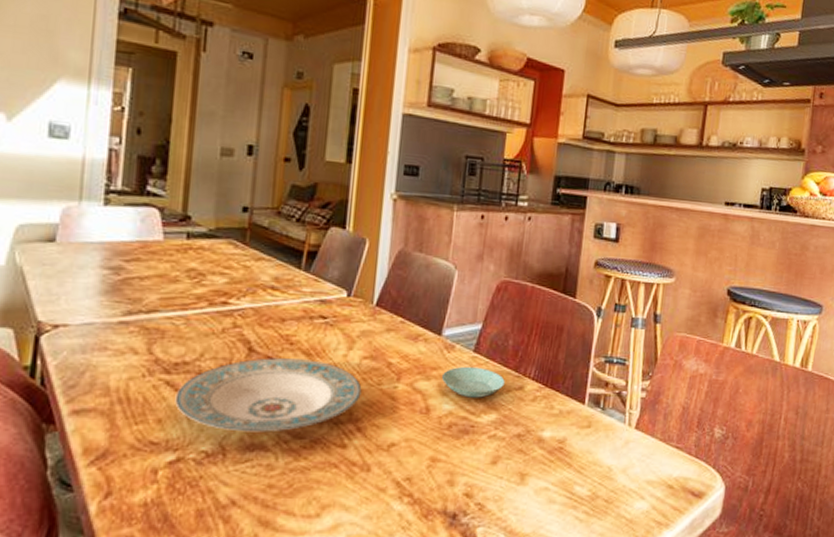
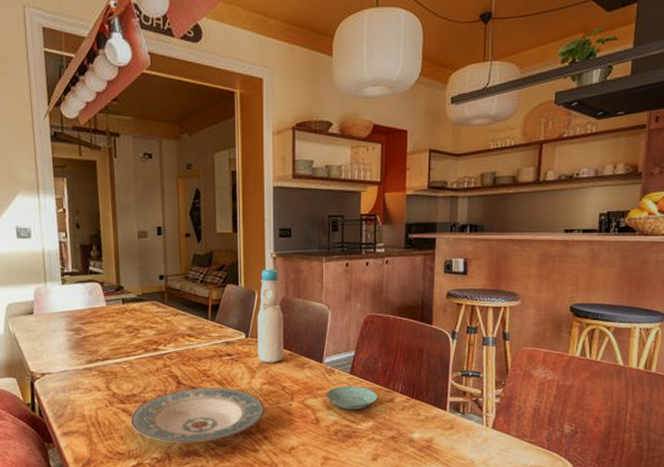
bottle: none [360,210,399,332] -> present [257,267,284,363]

